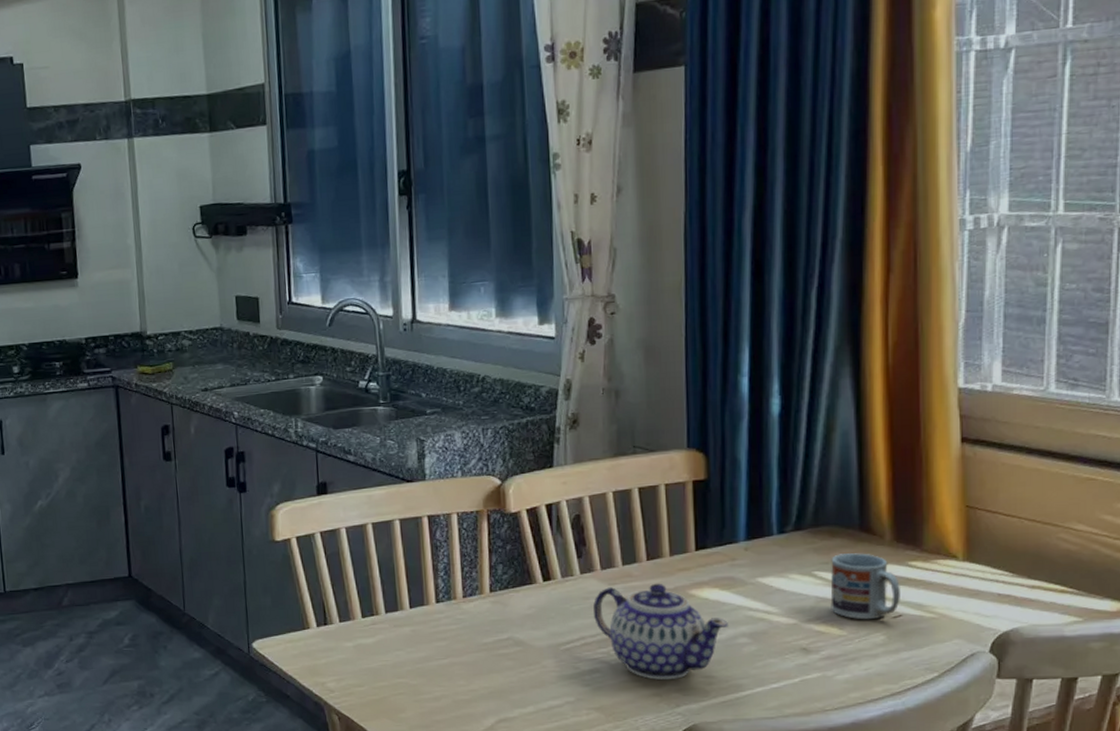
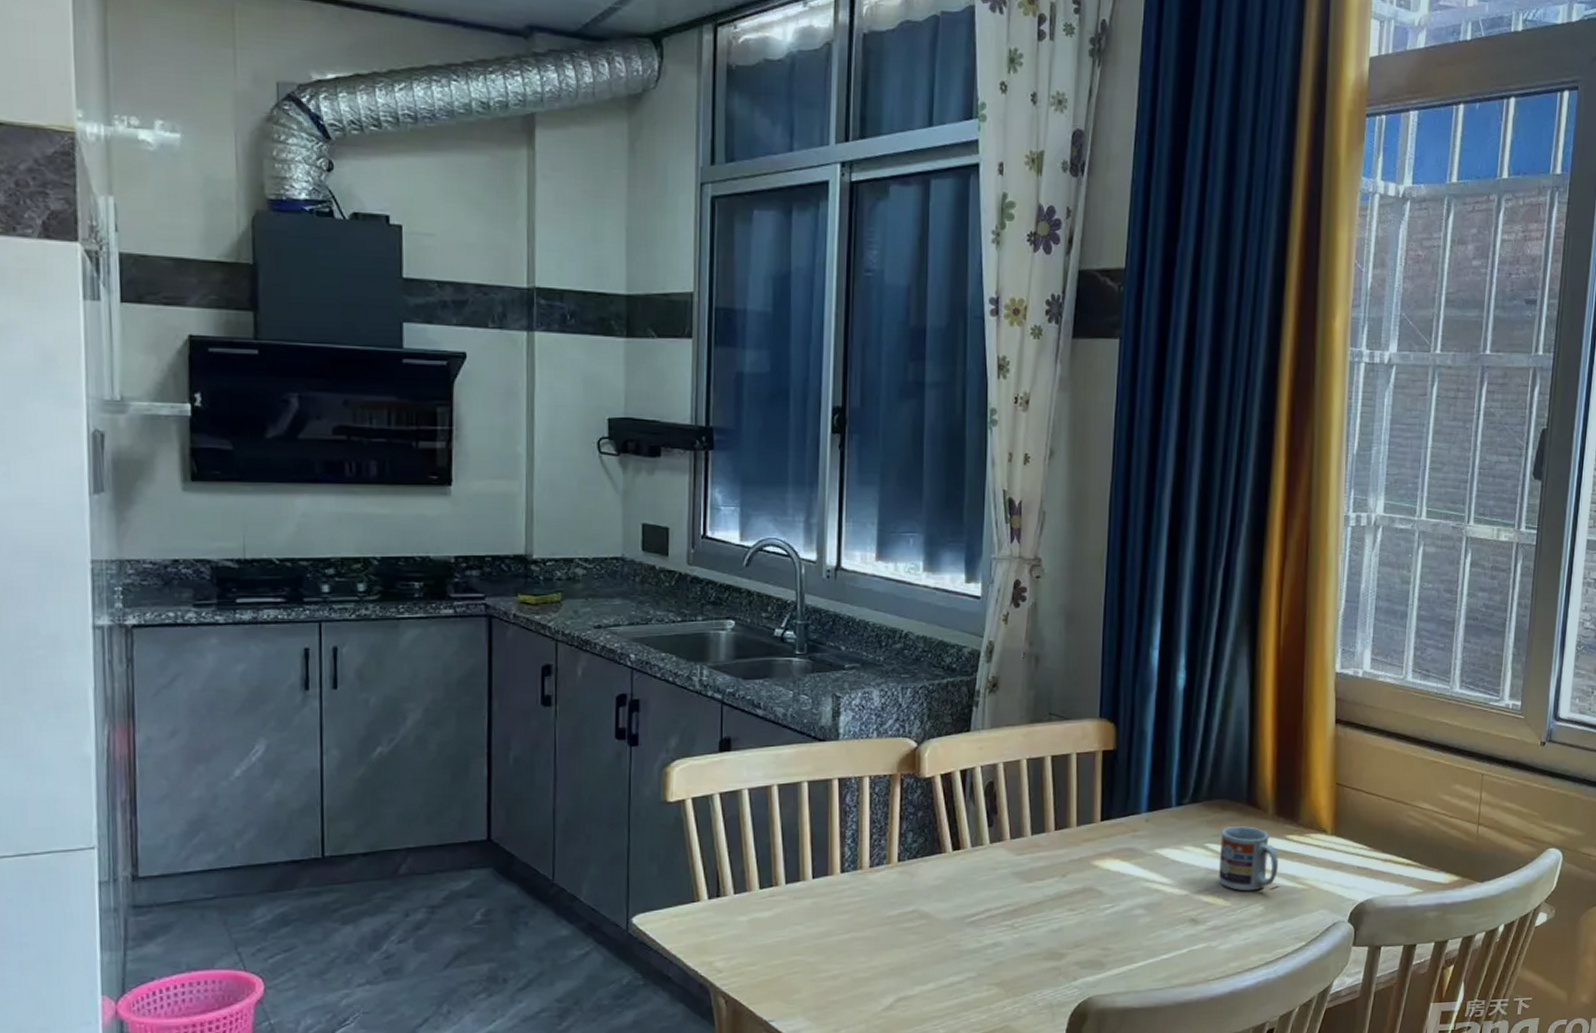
teapot: present [593,583,728,681] -> none [1001,853,1126,953]

